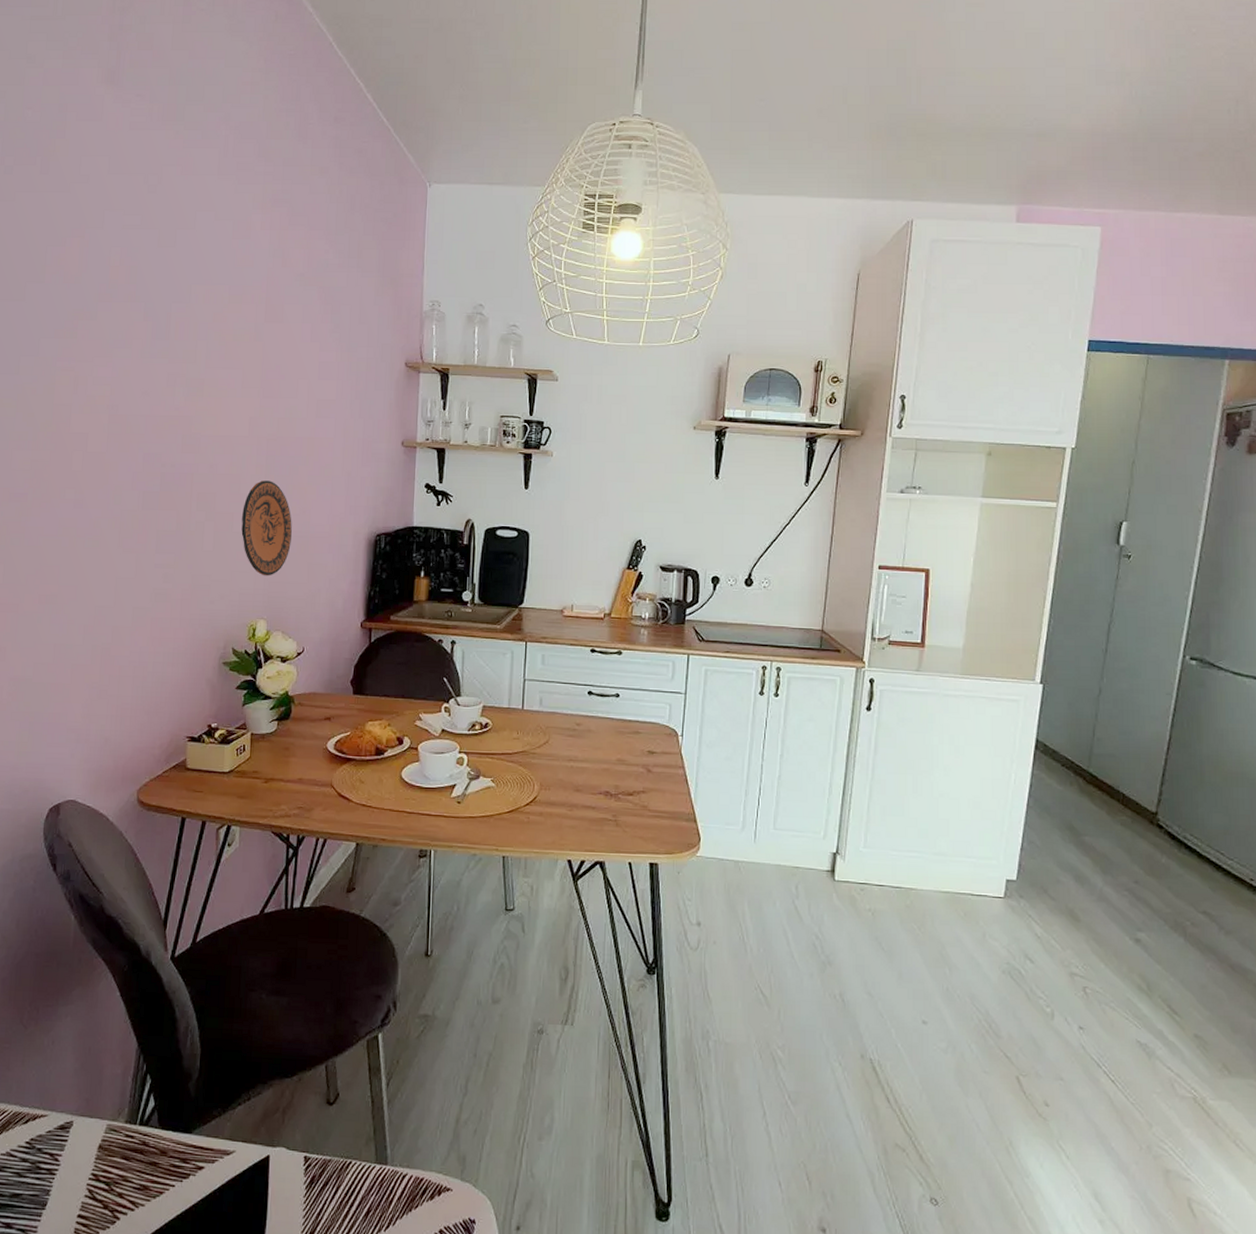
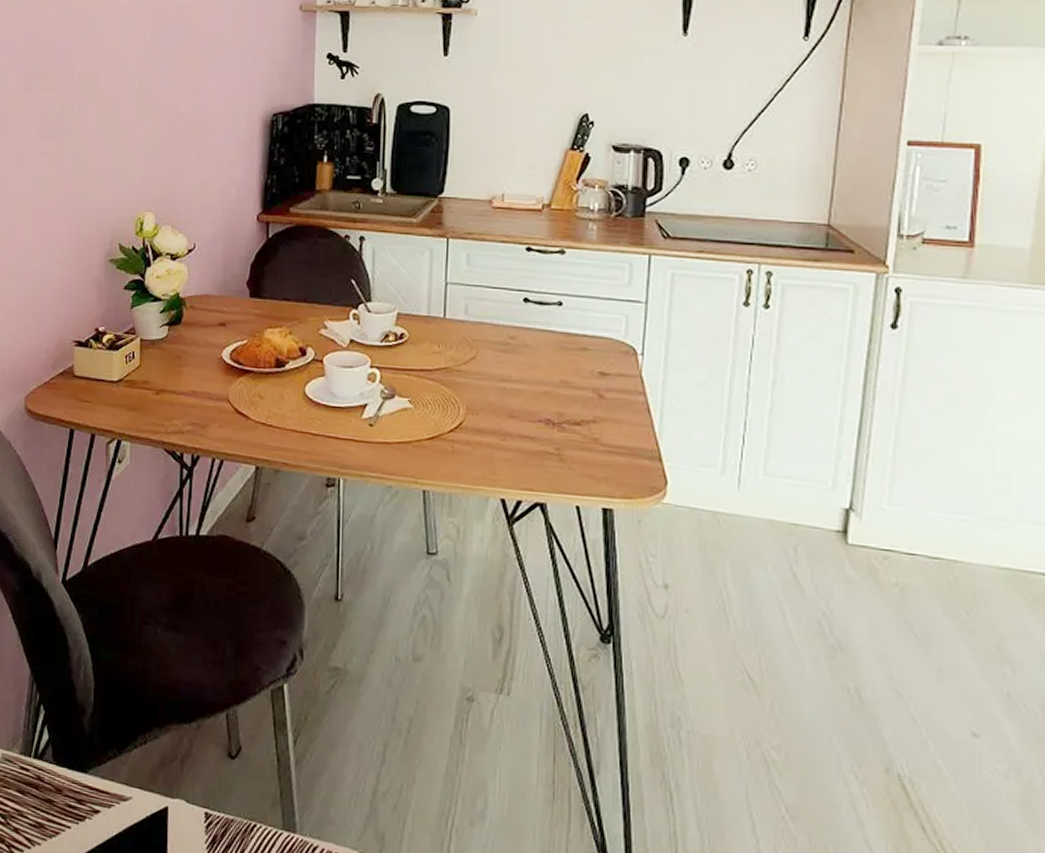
decorative plate: present [241,480,292,576] -> none [126,56,180,164]

